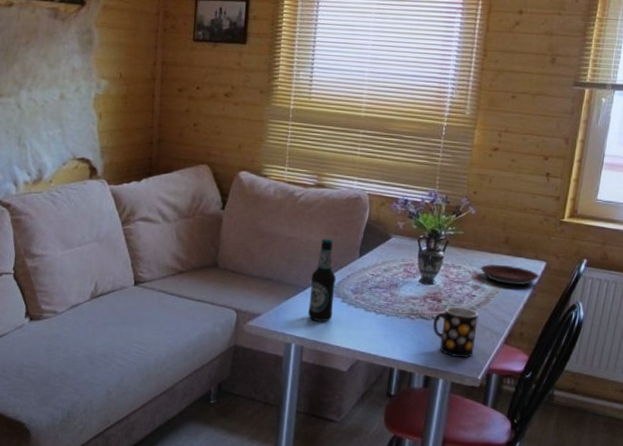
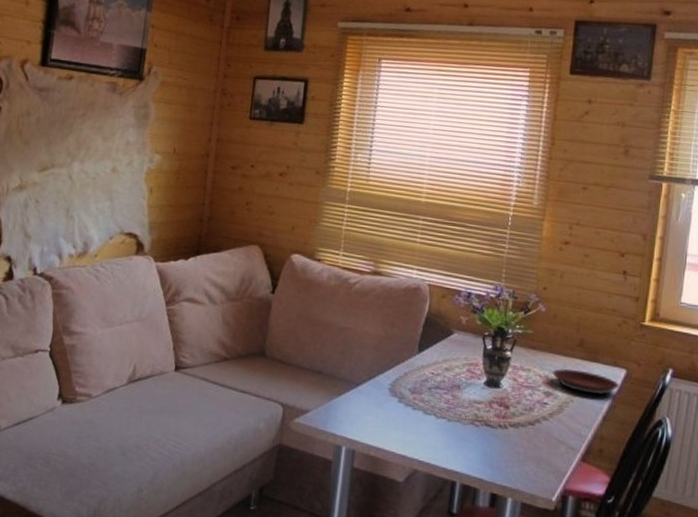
bottle: present [308,238,336,322] -> none [361,330,392,424]
mug: present [432,306,480,358] -> none [499,414,552,475]

